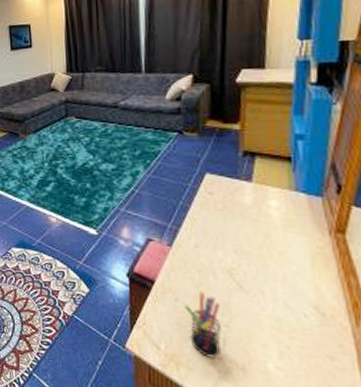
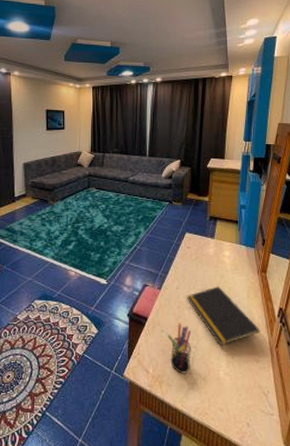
notepad: none [210,247,336,330] -> present [186,286,260,346]

